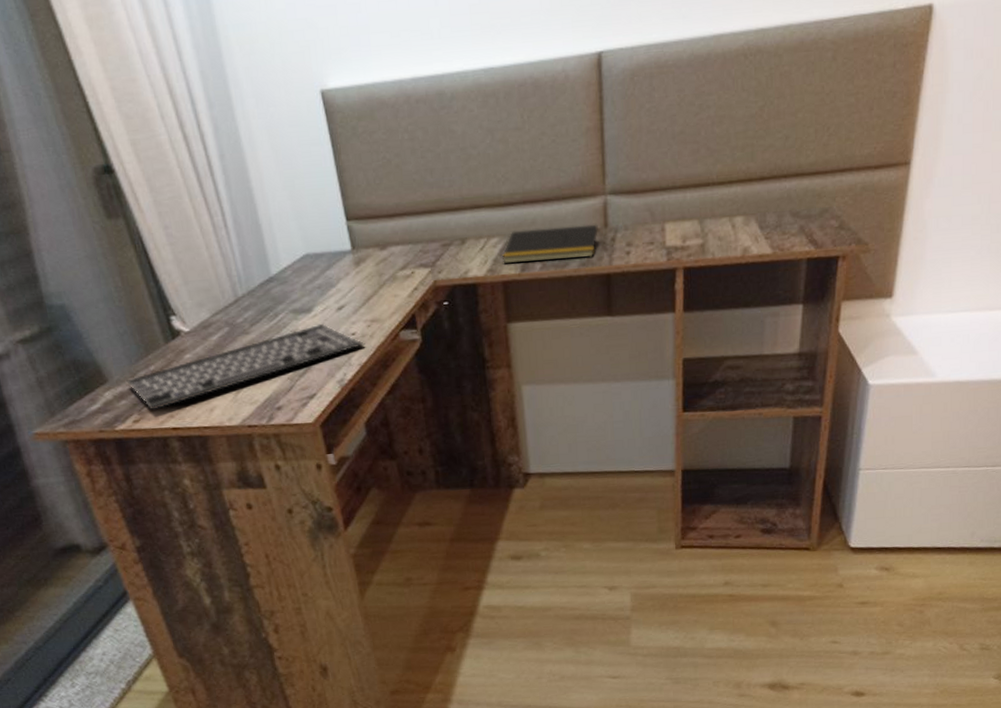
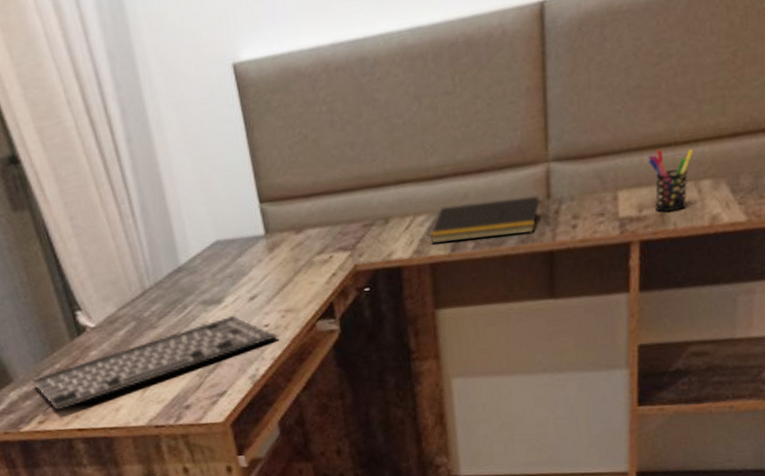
pen holder: none [690,188,728,243] -> present [648,148,694,212]

